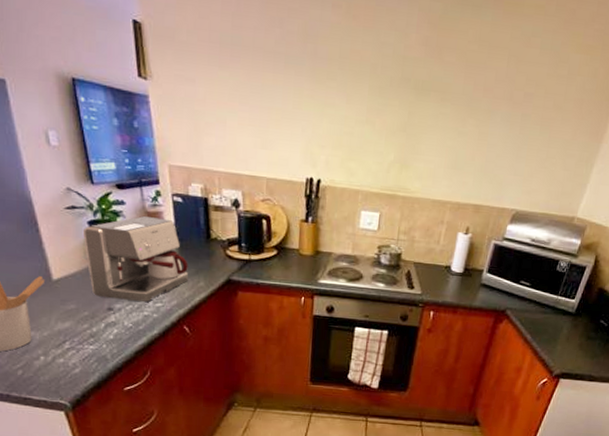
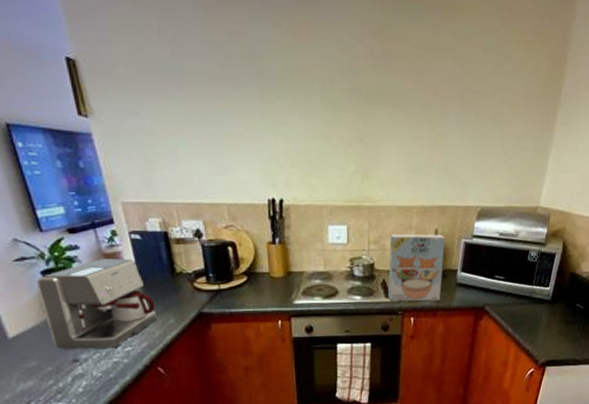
cereal box: none [411,226,476,299] -> present [388,233,446,302]

